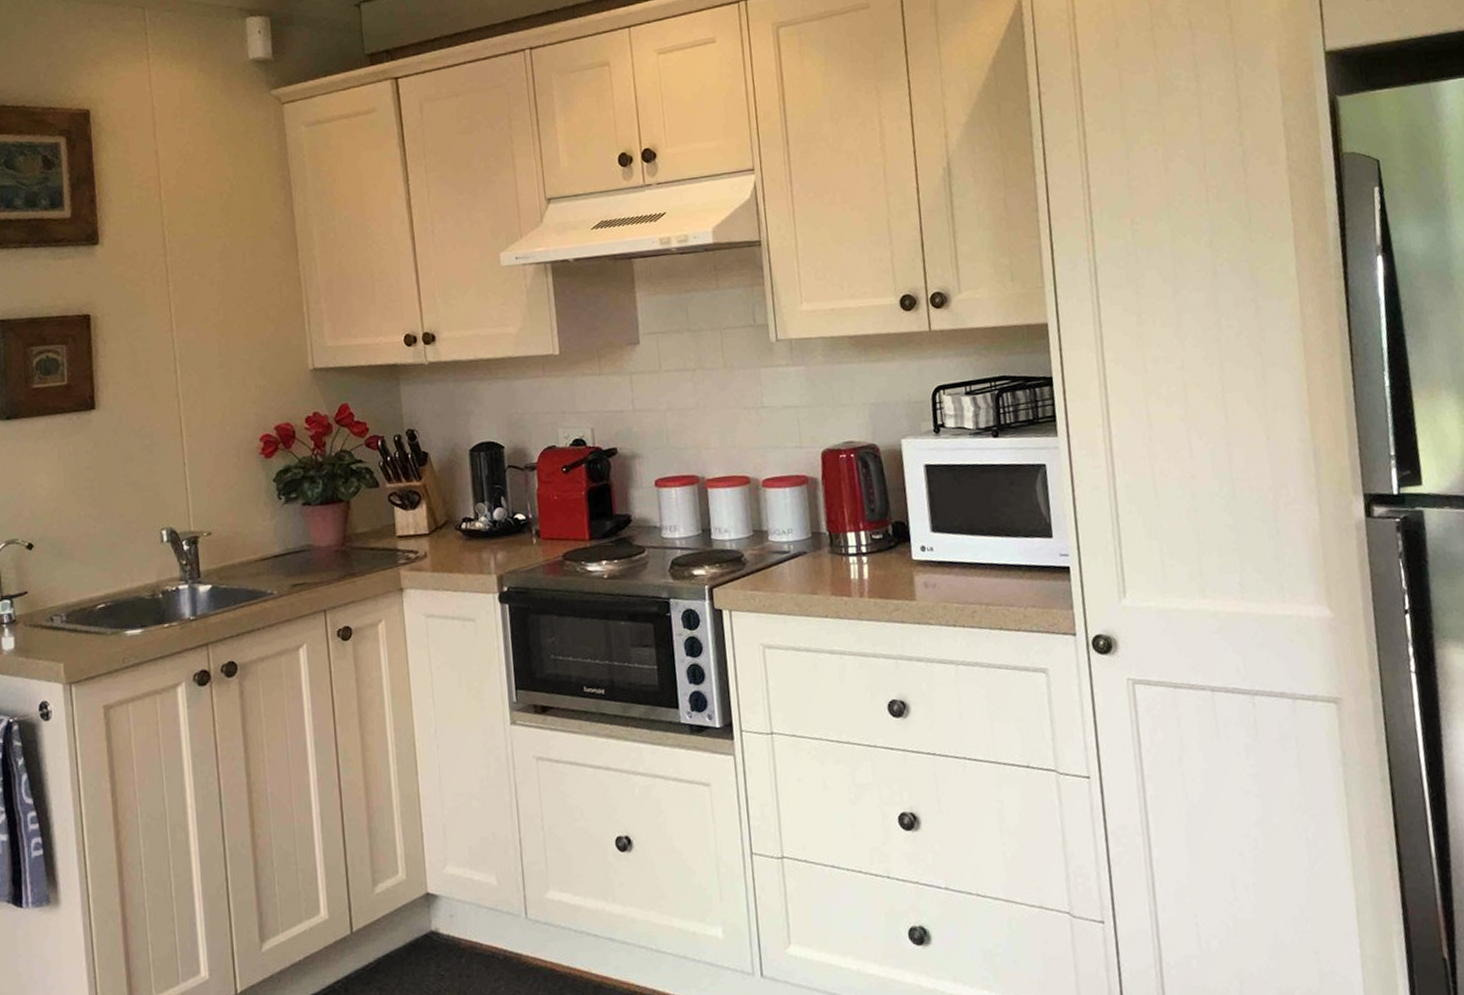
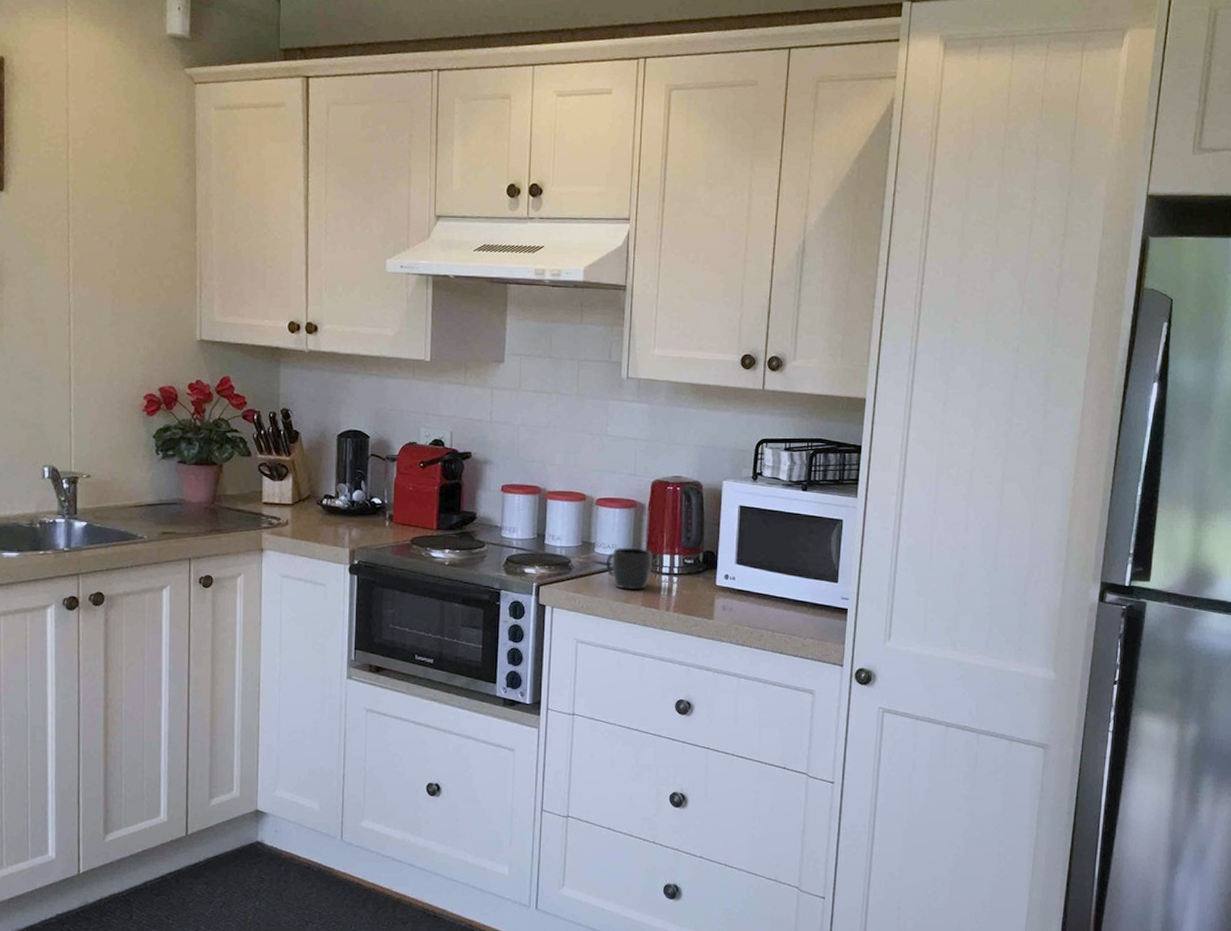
mug: none [782,529,837,580] -> present [605,547,653,590]

